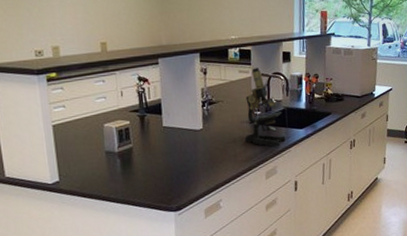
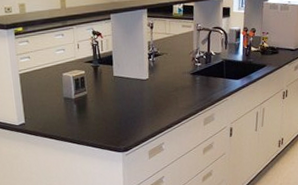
microscope: present [245,68,286,147] -> none [186,22,223,96]

